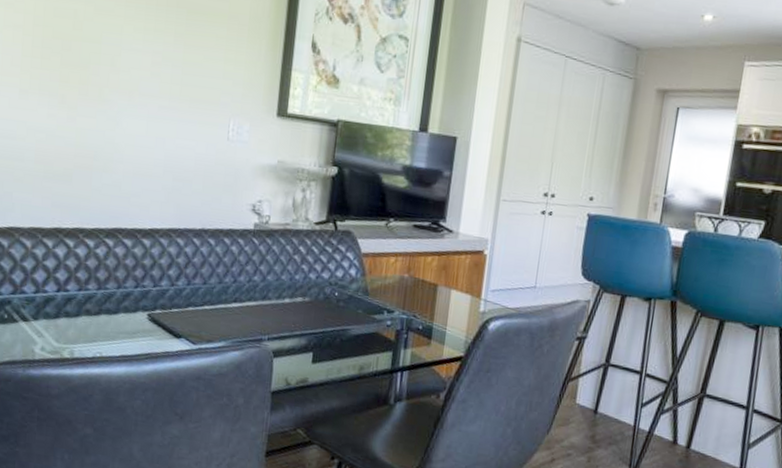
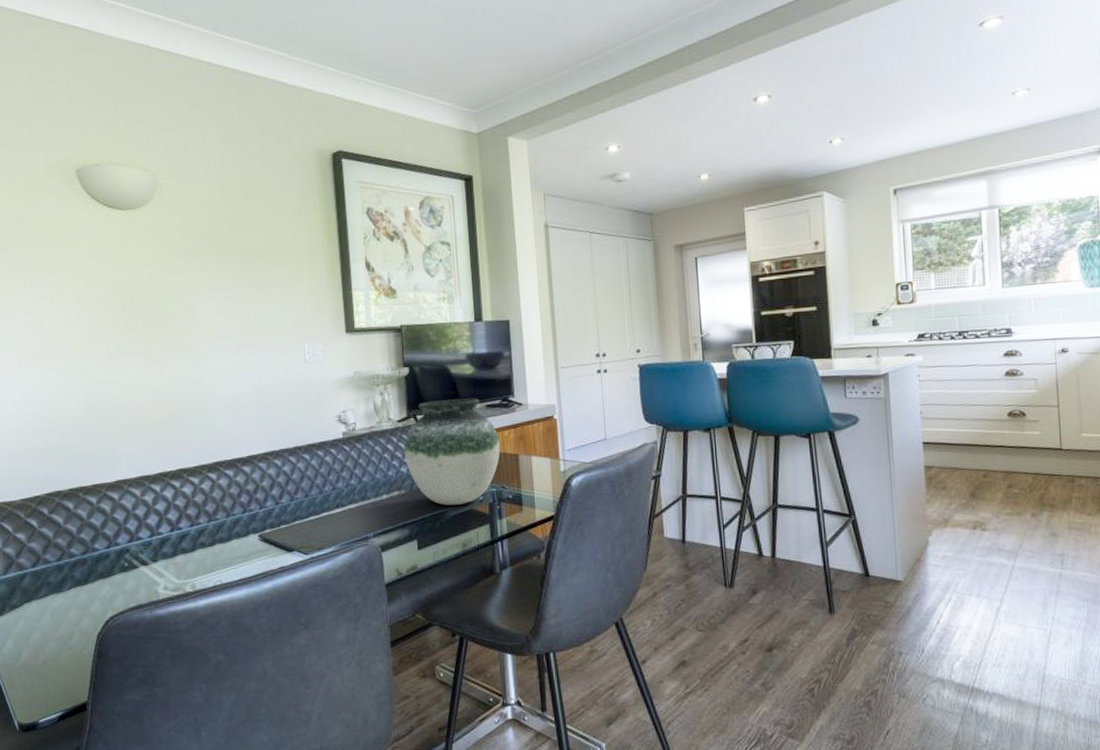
vase: none [315,208,421,326] -> present [404,398,500,506]

